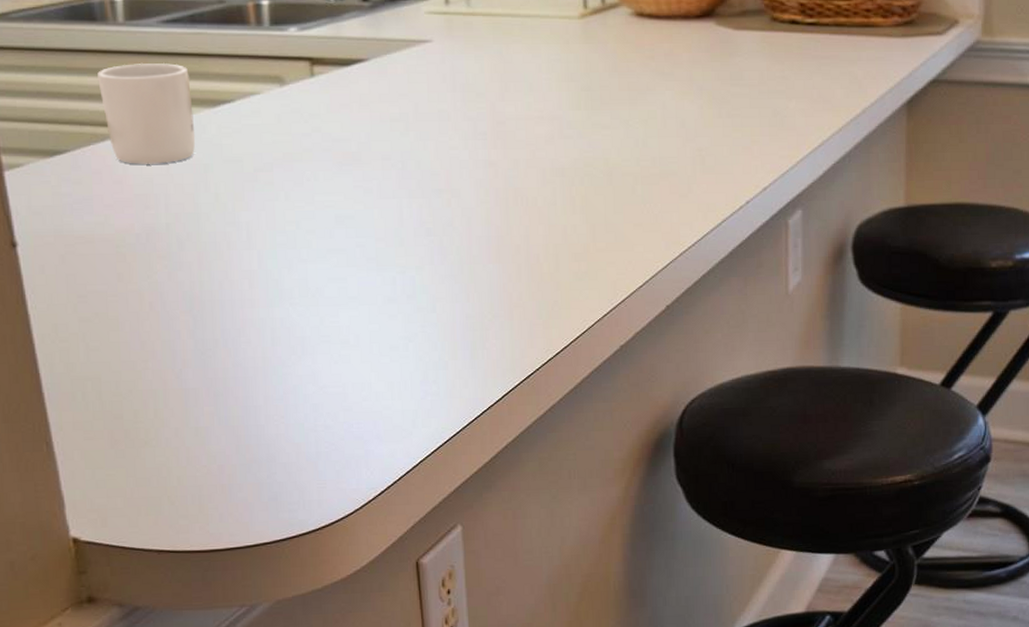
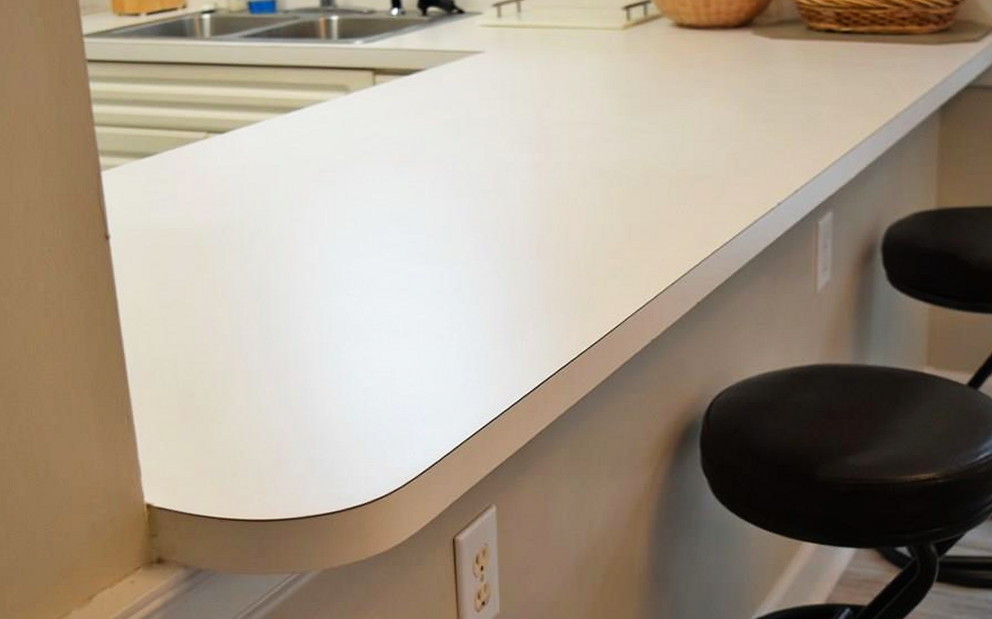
mug: present [97,62,196,164] -> none [185,73,268,166]

